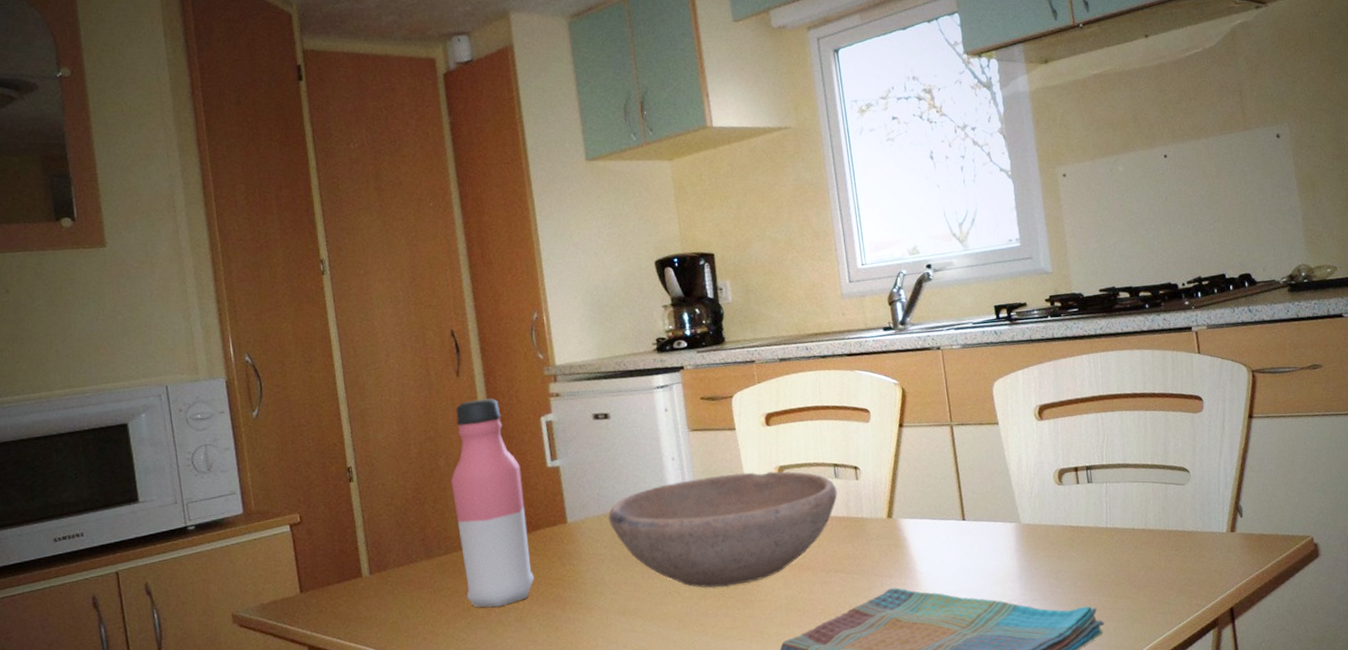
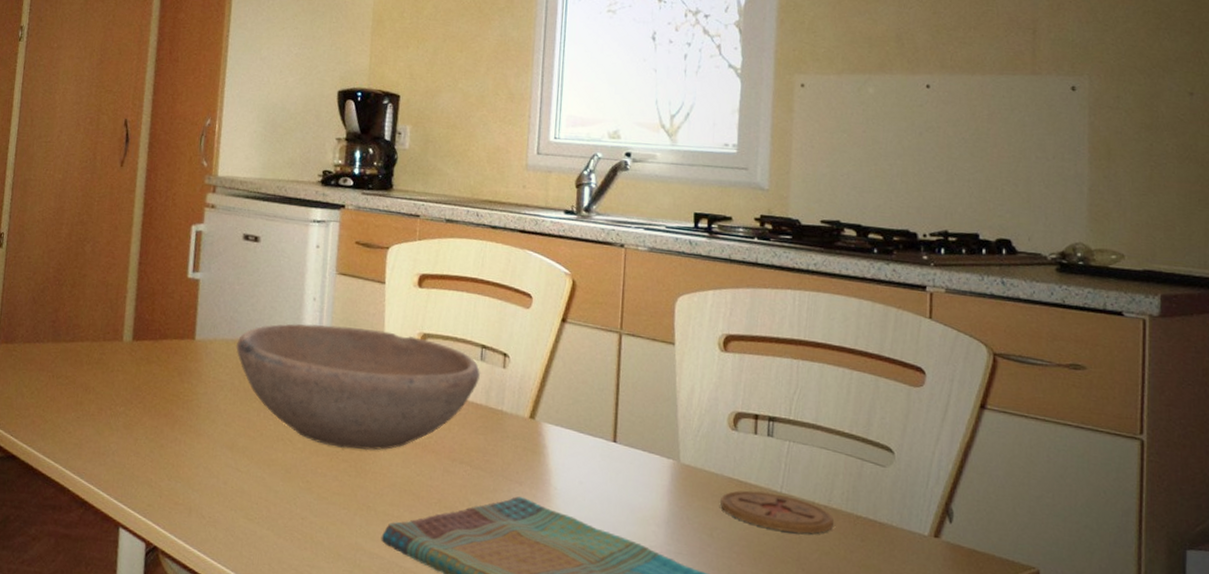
water bottle: present [451,398,534,608] -> none [82,193,162,409]
coaster: none [1059,529,1152,560] -> present [720,490,833,534]

